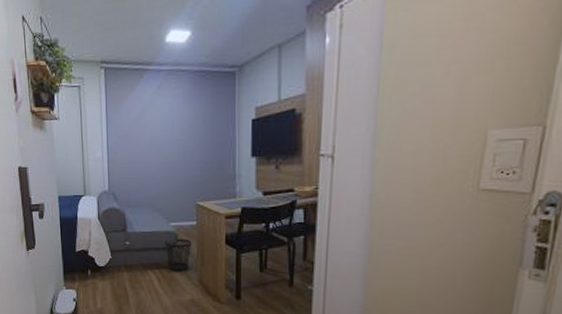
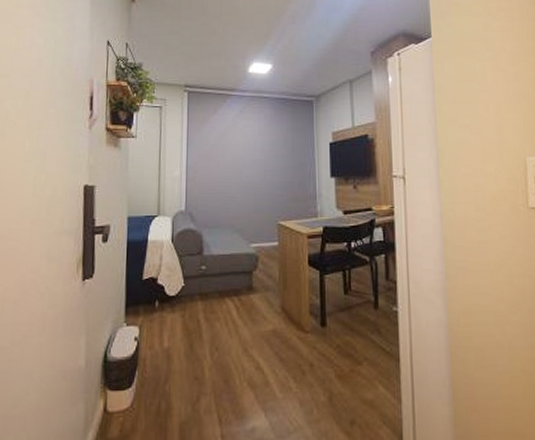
wastebasket: present [165,239,192,271] -> none [244,261,274,298]

